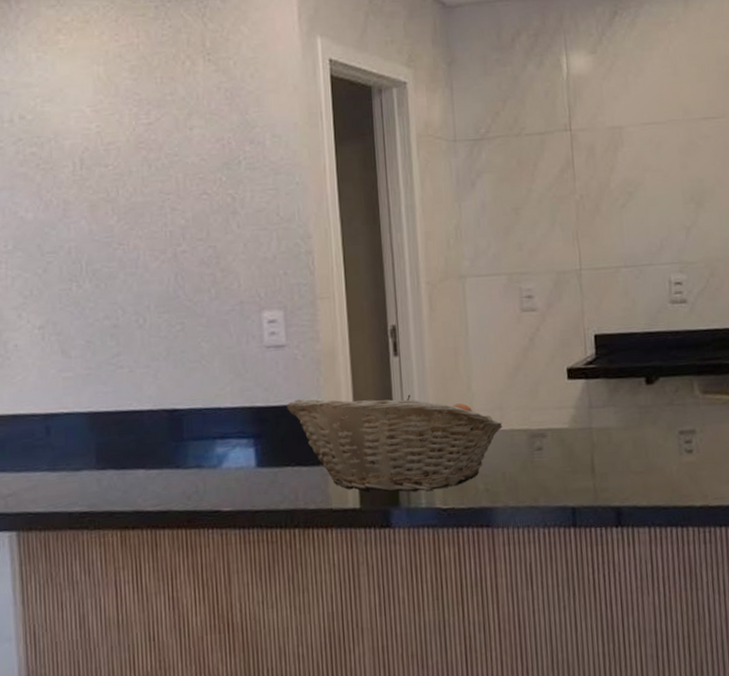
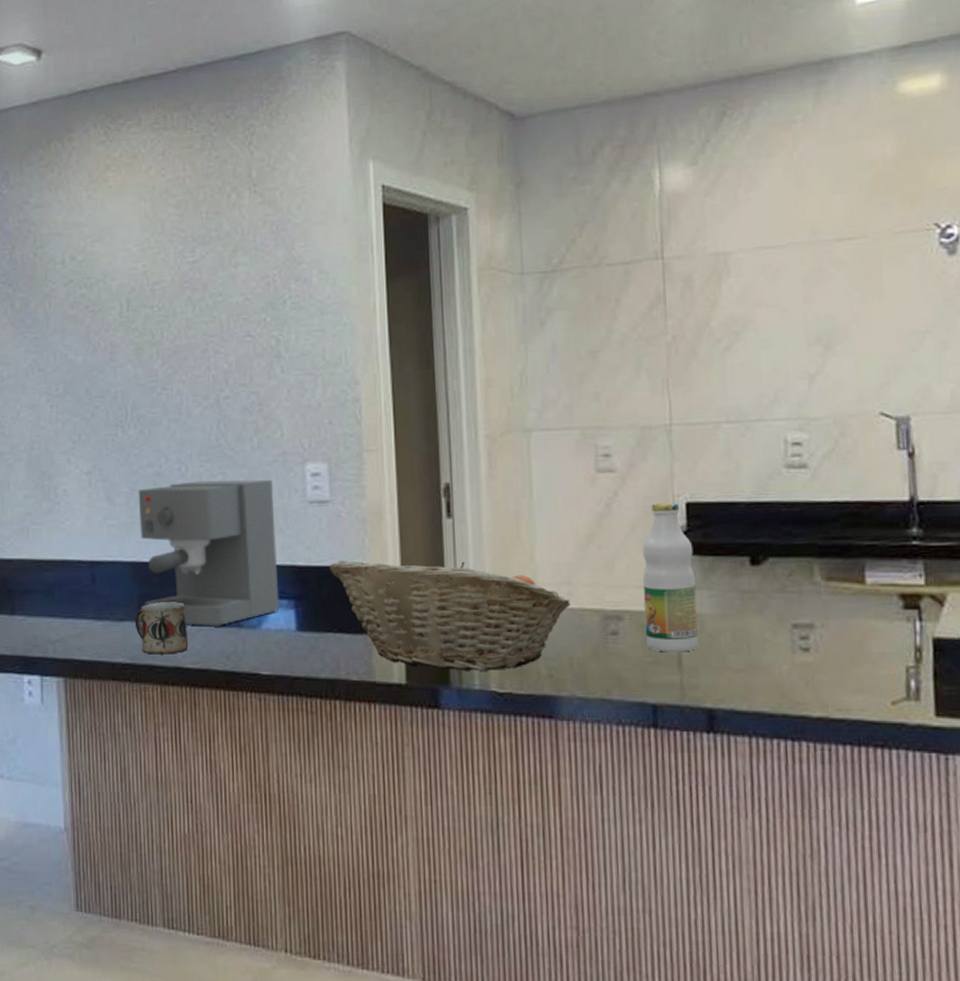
mug: none [93,448,149,501] -> present [135,601,189,655]
coffee maker: none [94,327,240,470] -> present [138,479,280,628]
bottle: none [560,335,607,462] -> present [642,503,699,652]

